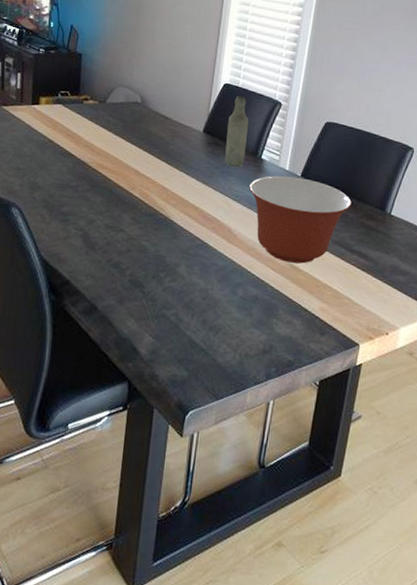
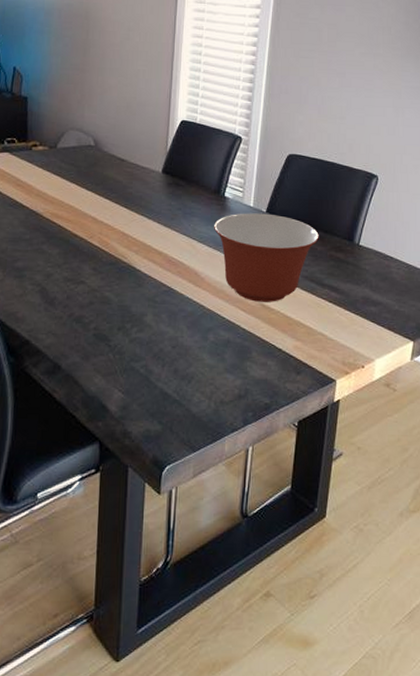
bottle: present [225,96,248,168] -> none [186,132,209,208]

